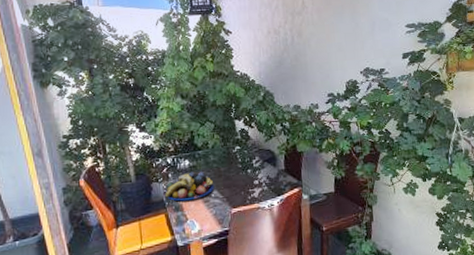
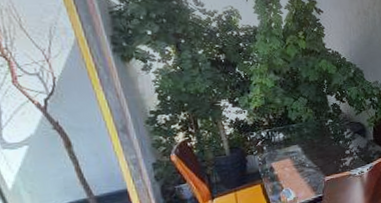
fruit bowl: present [165,170,215,201] -> none [260,143,309,172]

